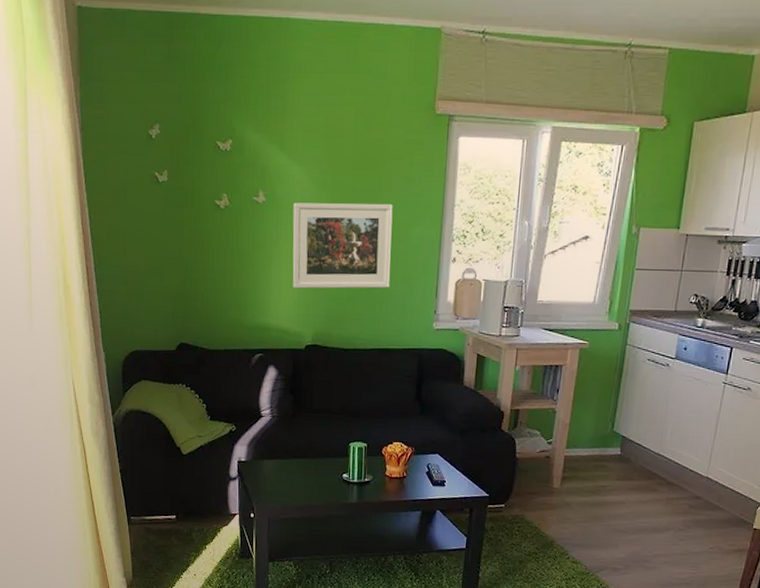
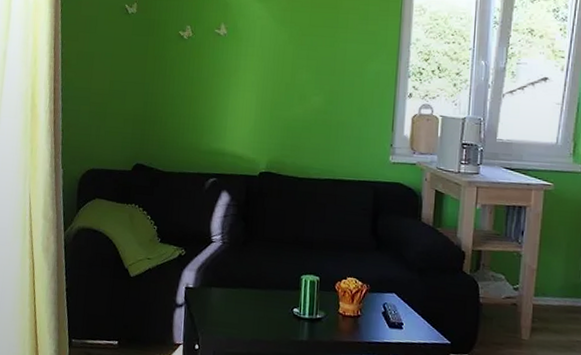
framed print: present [292,202,393,289] -> none [249,36,350,120]

